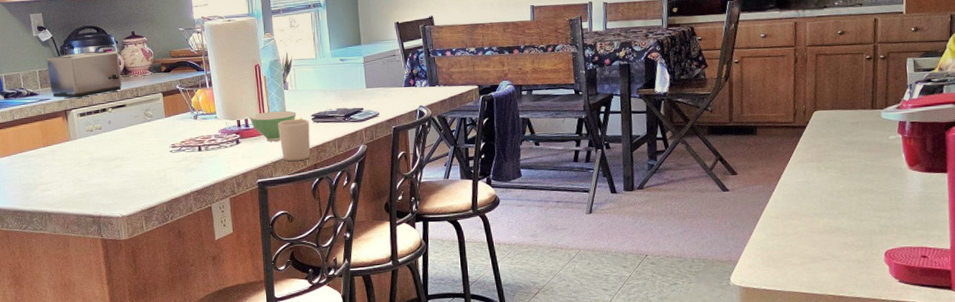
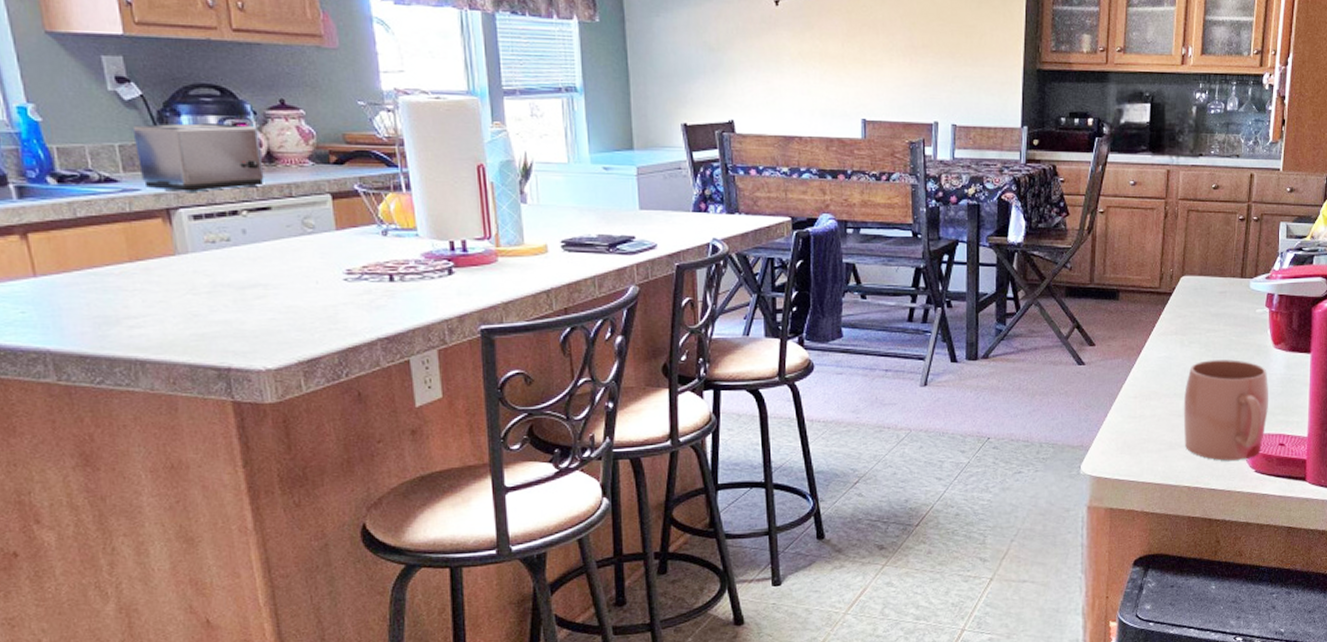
bowl: present [250,110,296,142] -> none [469,232,539,274]
mug: present [278,118,311,162] -> none [511,245,559,303]
mug: none [823,181,908,272] -> present [1183,360,1269,461]

